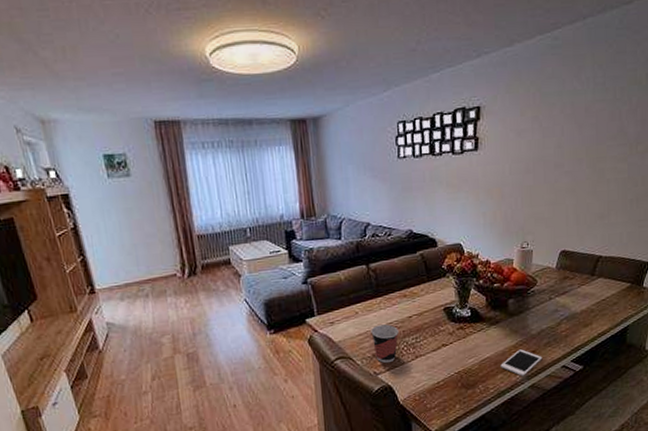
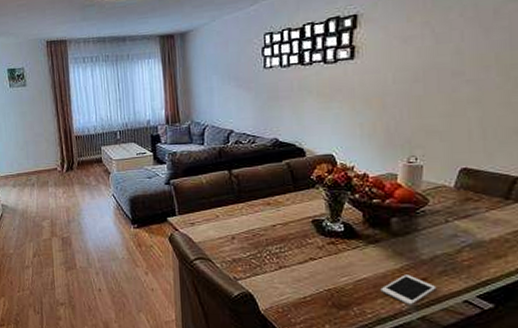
cup: present [371,324,399,363] -> none [231,231,261,270]

